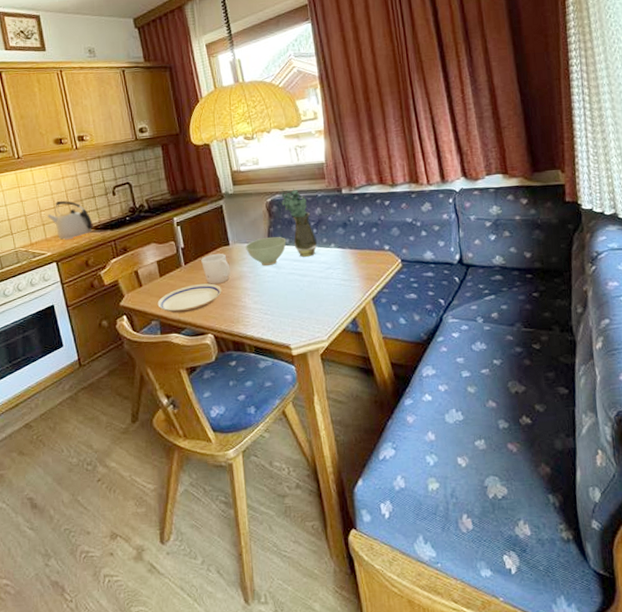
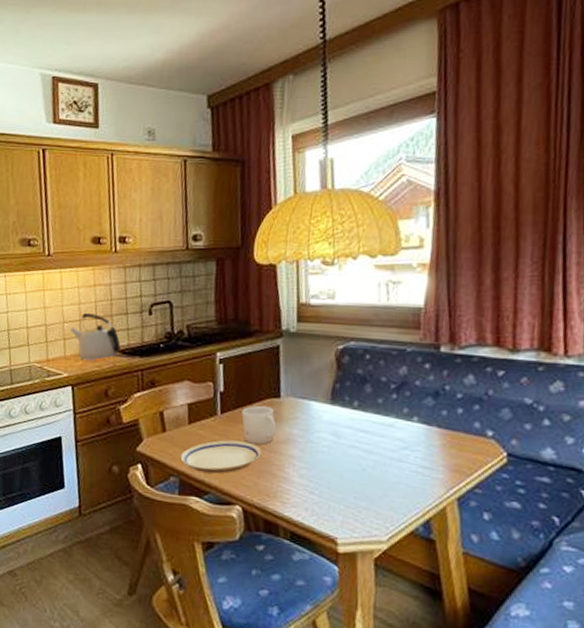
bowl: present [245,237,287,266] -> none [299,395,355,432]
vase: present [281,188,318,257] -> none [356,335,396,429]

